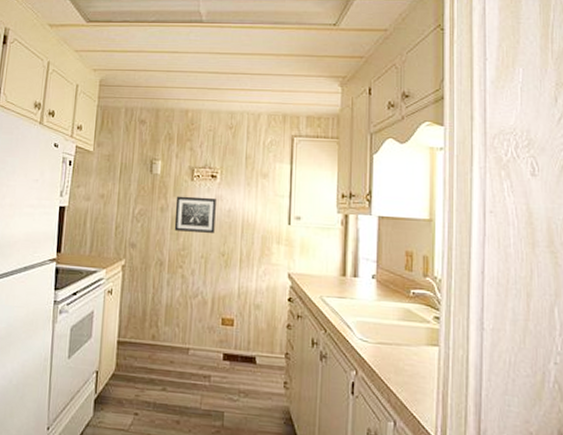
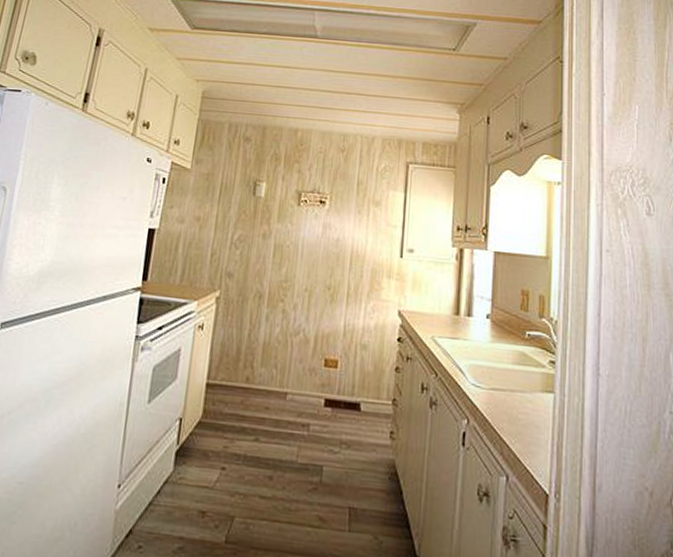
wall art: present [174,196,216,233] -> none [276,221,324,264]

